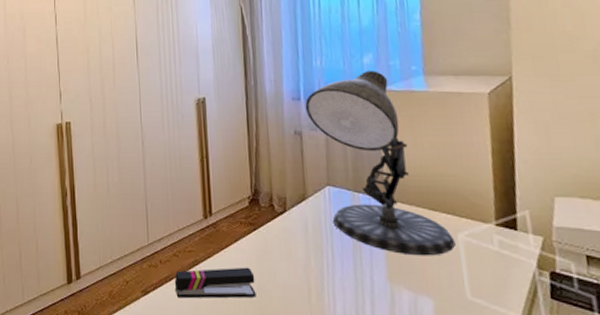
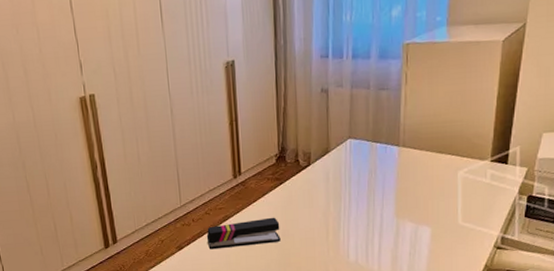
desk lamp: present [305,71,456,256] -> none [333,23,455,194]

